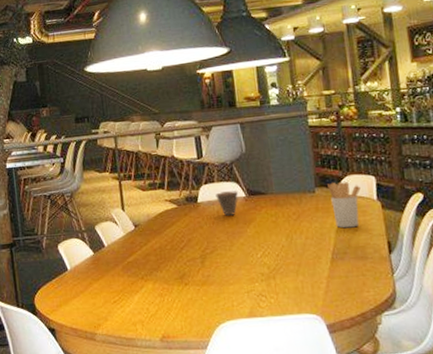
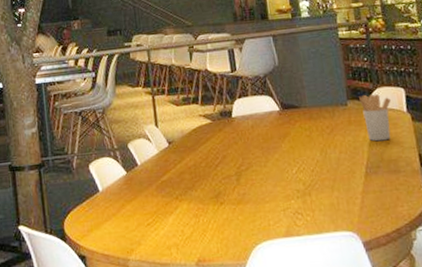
cup: present [215,190,239,216] -> none [249,104,273,131]

